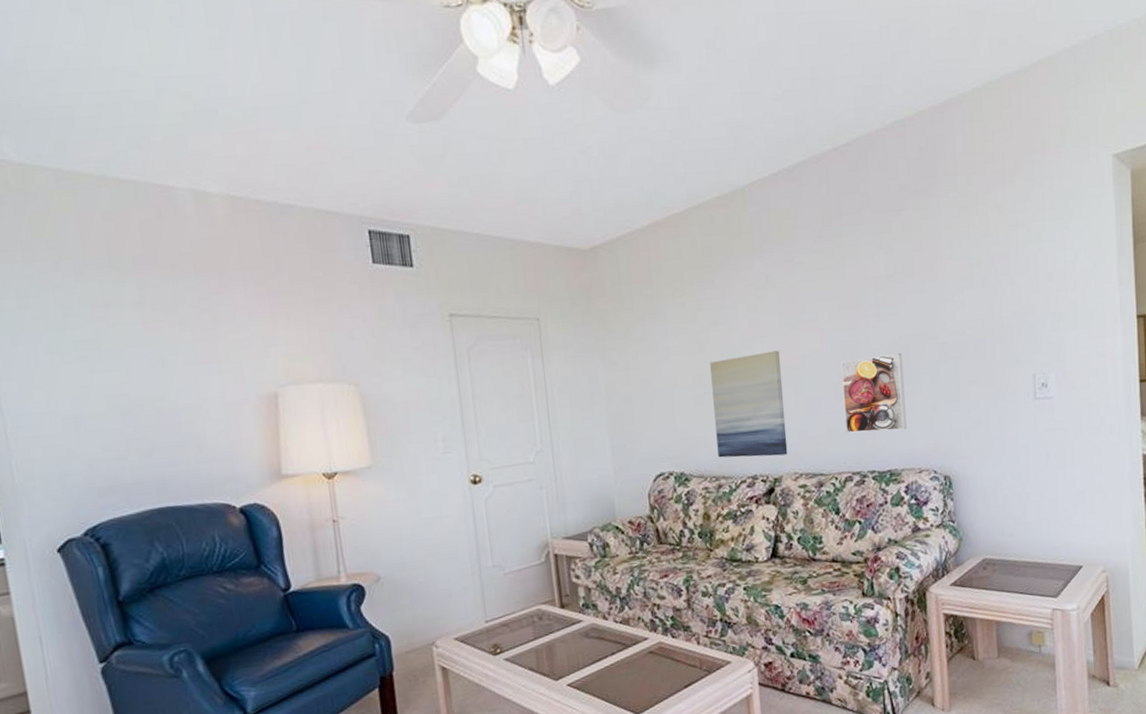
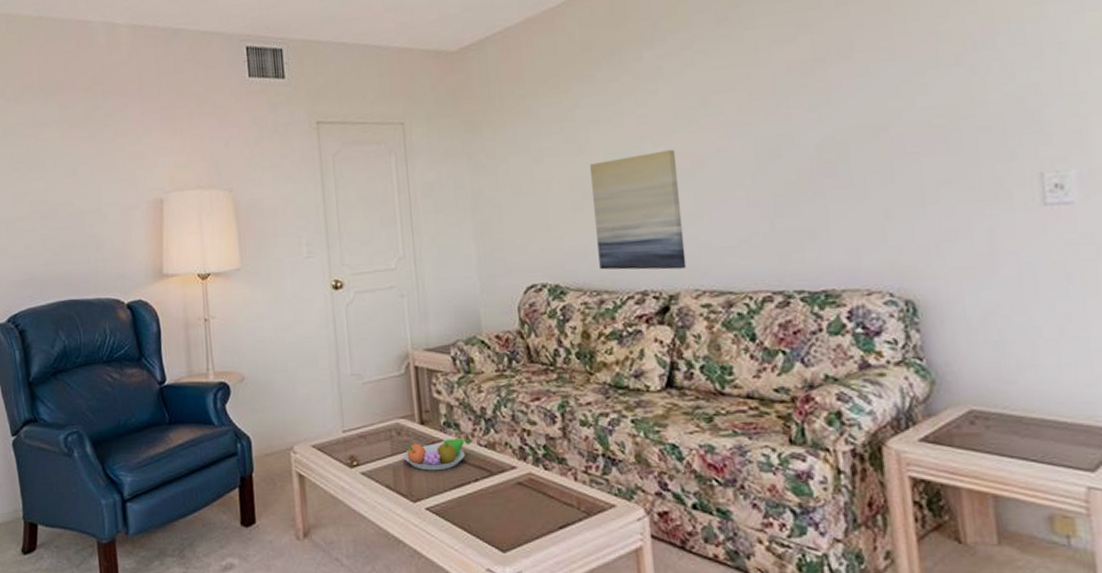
fruit bowl: none [545,616,608,650] -> present [403,437,471,471]
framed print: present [840,352,907,434] -> none [754,148,848,245]

